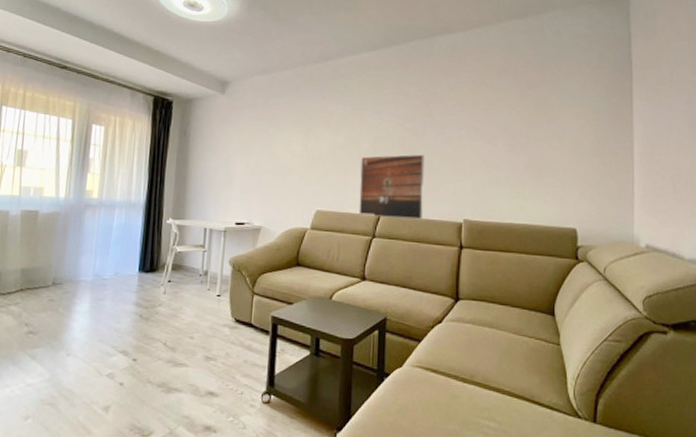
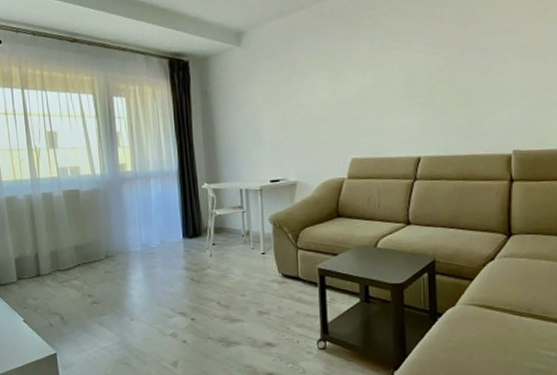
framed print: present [358,154,425,221] -> none [395,84,468,160]

